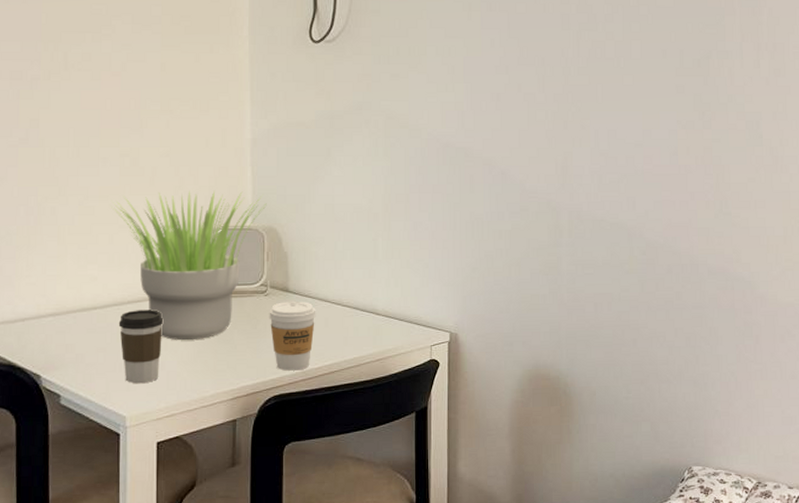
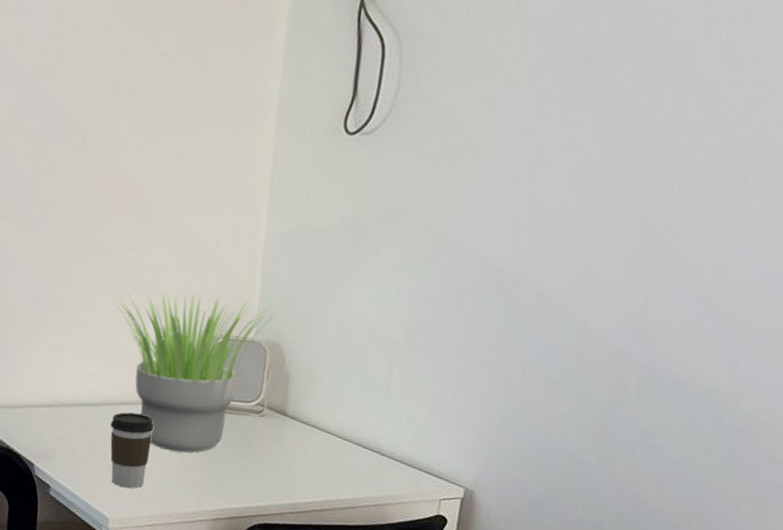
coffee cup: present [269,300,316,371] -> none [262,425,314,502]

